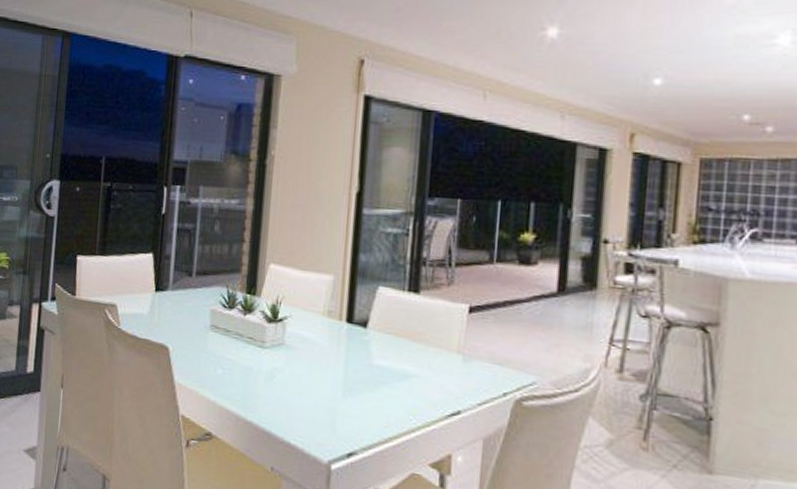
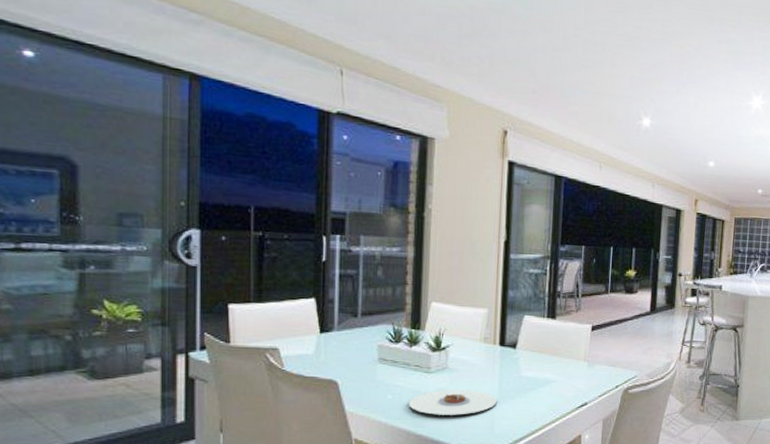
plate: none [240,370,342,405] -> present [409,390,498,415]

